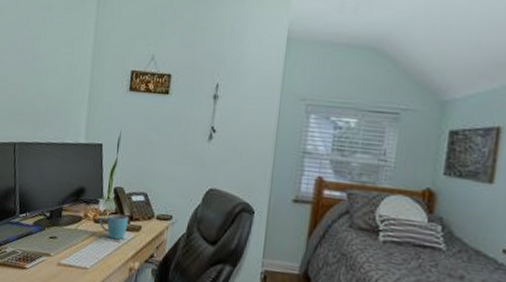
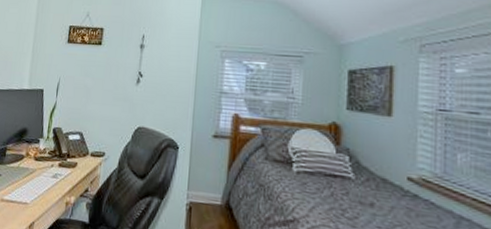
mug: present [100,214,129,240] -> none [40,152,66,176]

